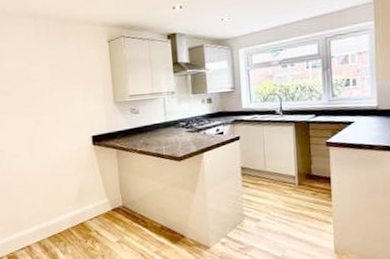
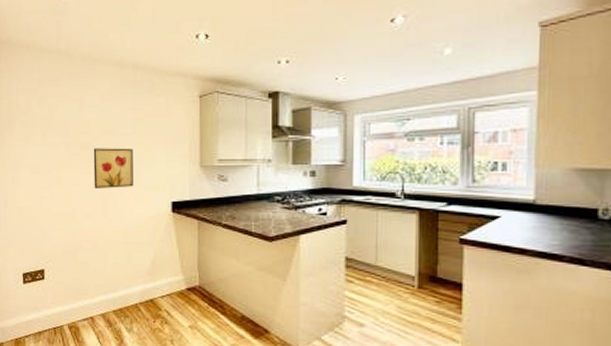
wall art: none [15,92,56,131] -> present [93,148,134,188]

